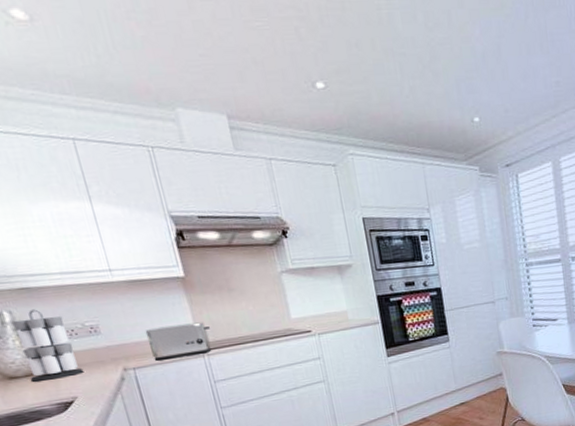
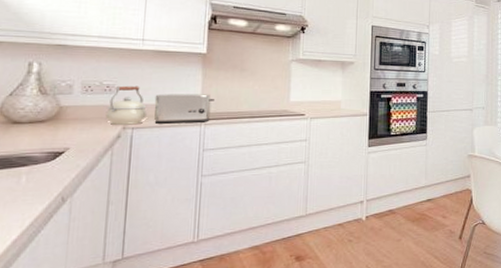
spice rack: present [11,309,84,382] -> none [32,64,86,129]
kettle: none [98,322,145,368] -> present [105,85,148,125]

